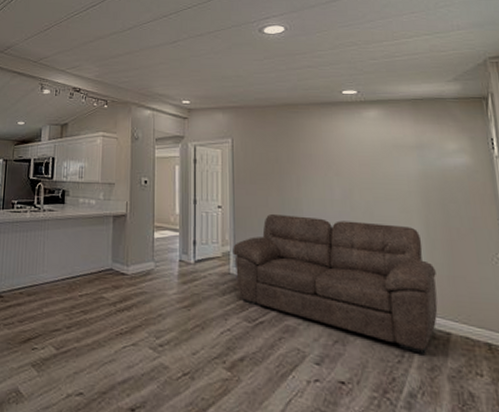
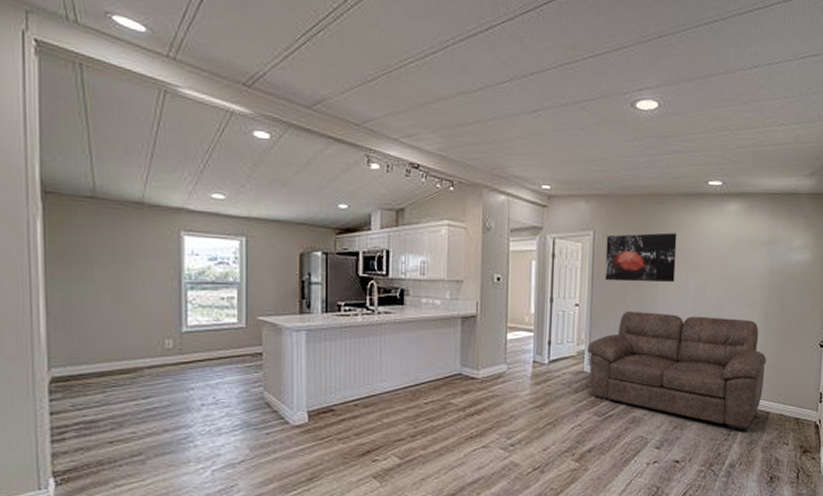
wall art: none [244,139,318,186] -> present [605,232,677,282]

